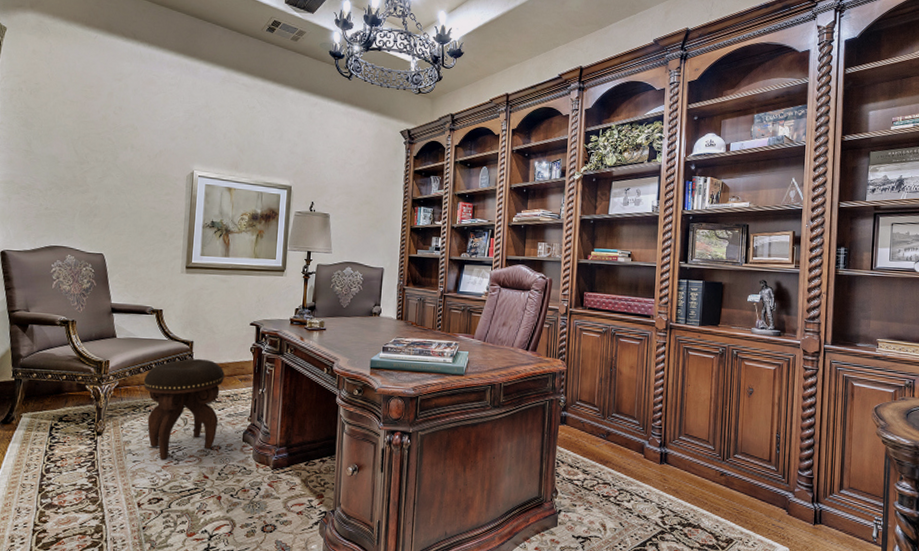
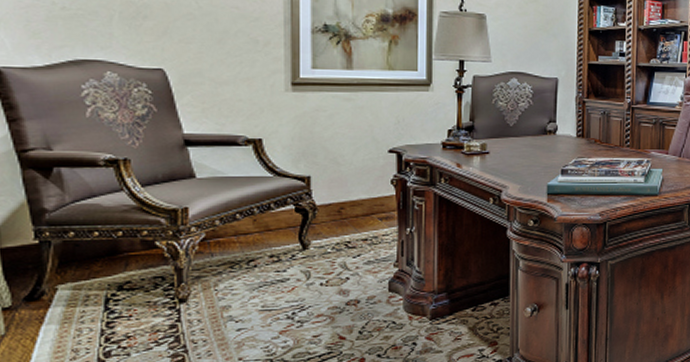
footstool: present [143,358,225,460] -> none [242,197,358,323]

